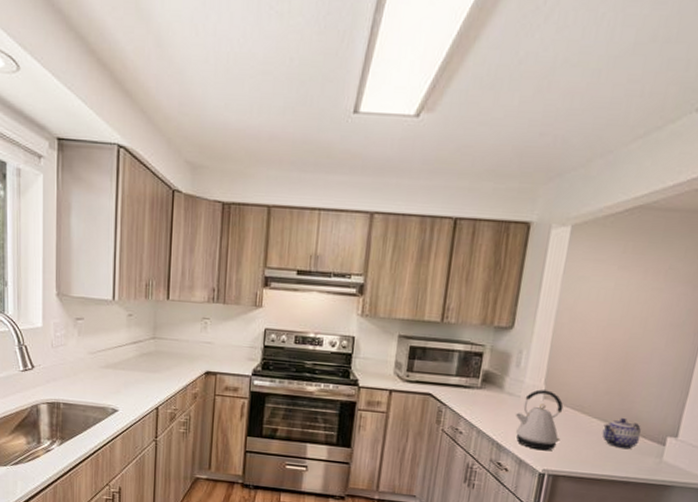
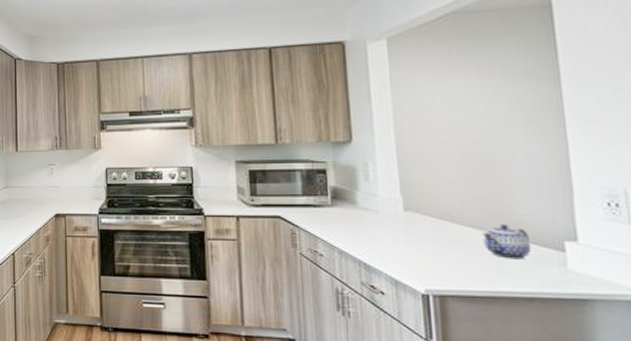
kettle: present [514,389,564,451] -> none [376,201,436,268]

